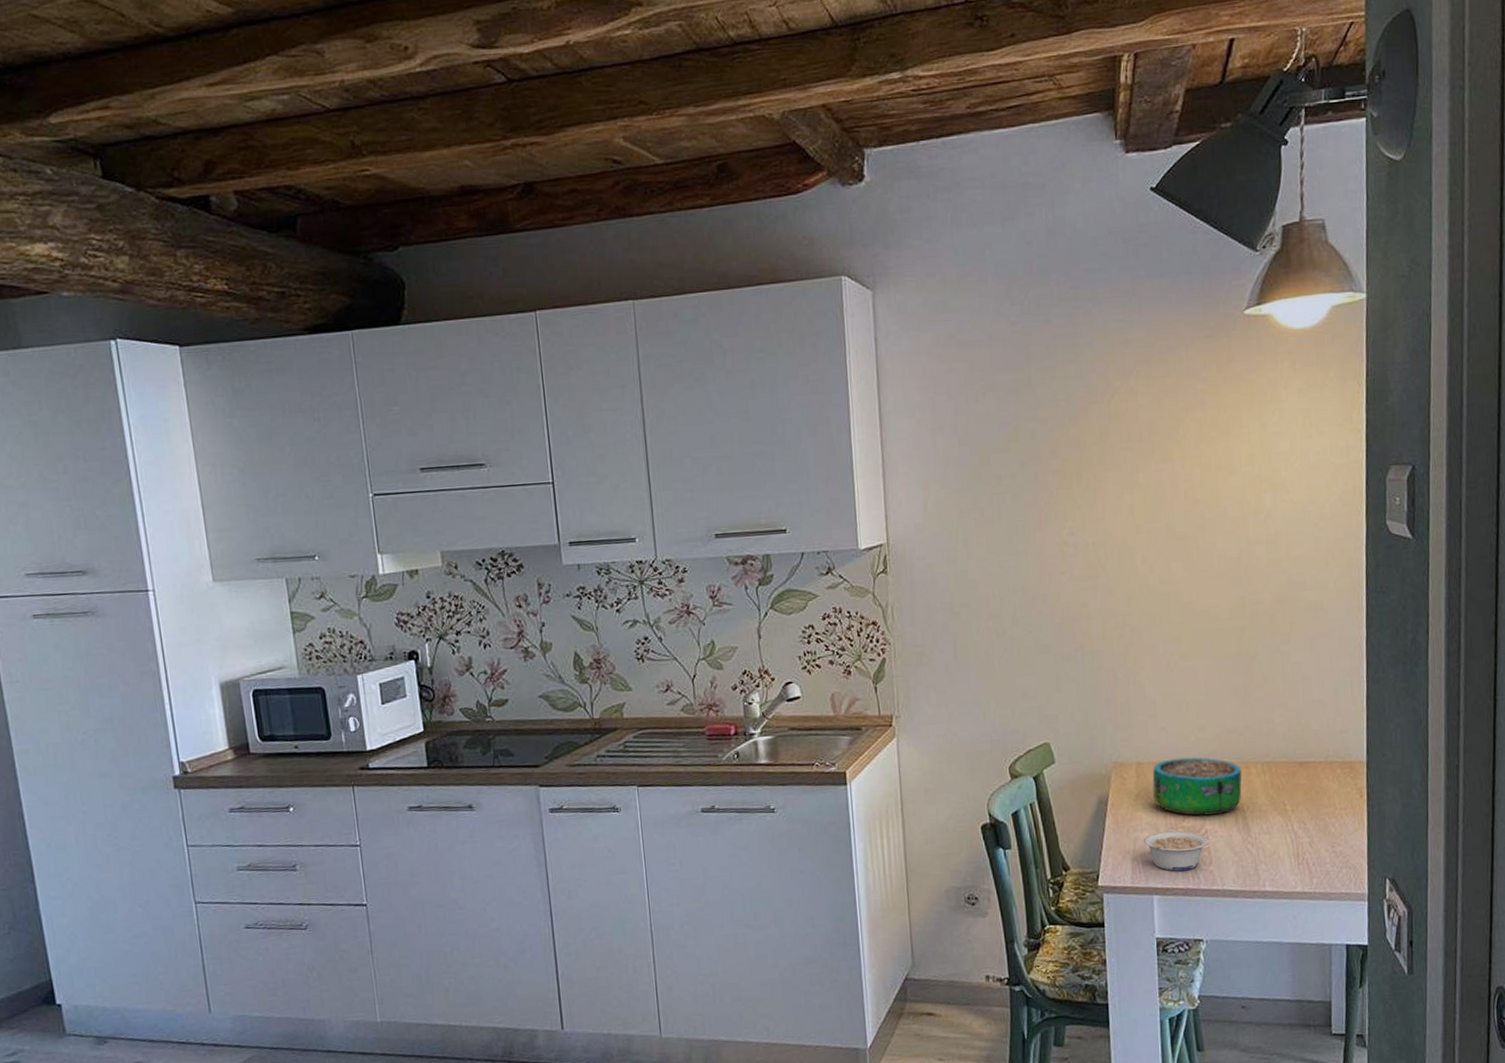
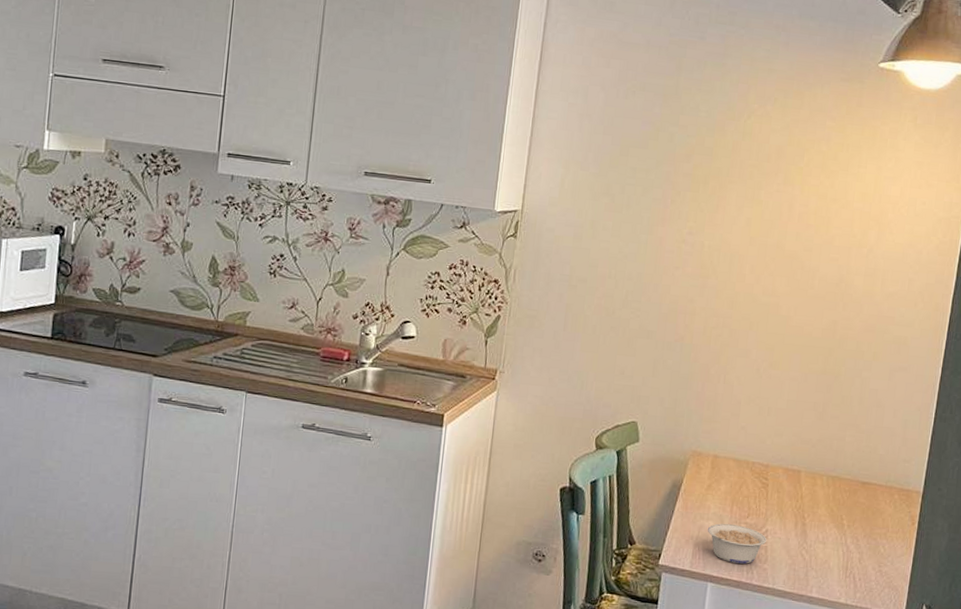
decorative bowl: present [1152,757,1242,816] -> none [723,457,809,517]

